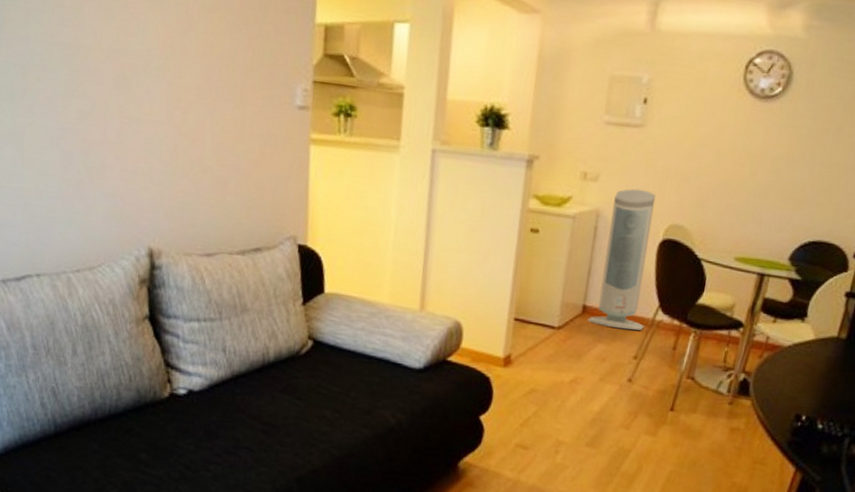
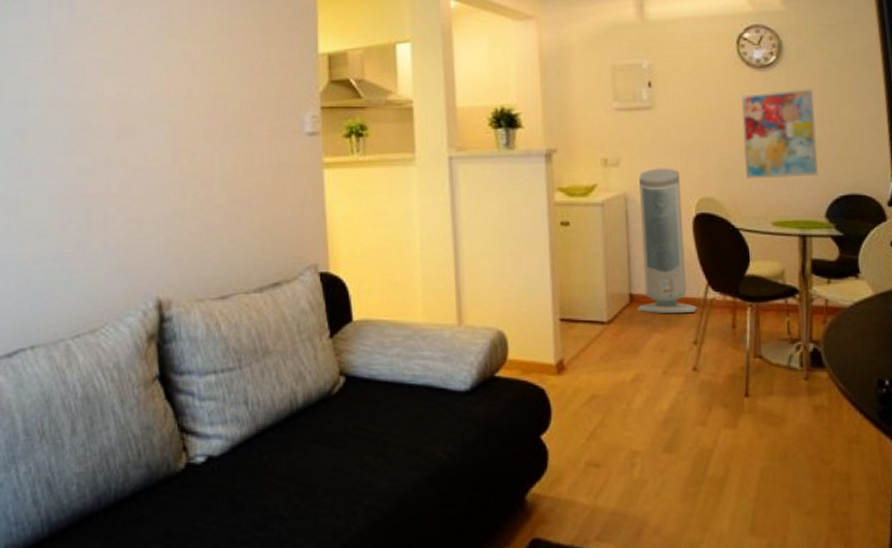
wall art: none [720,125,812,218] -> present [741,89,818,179]

